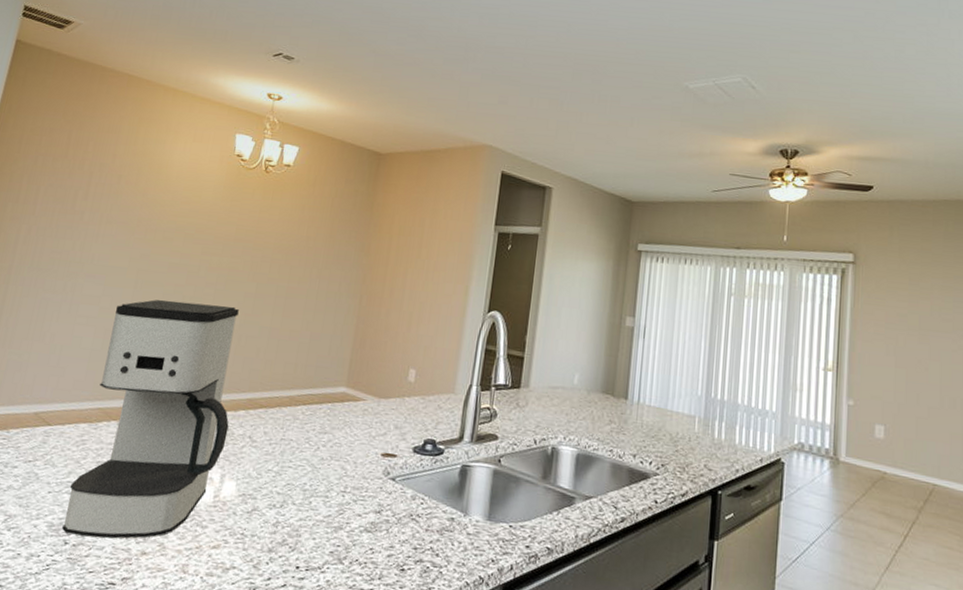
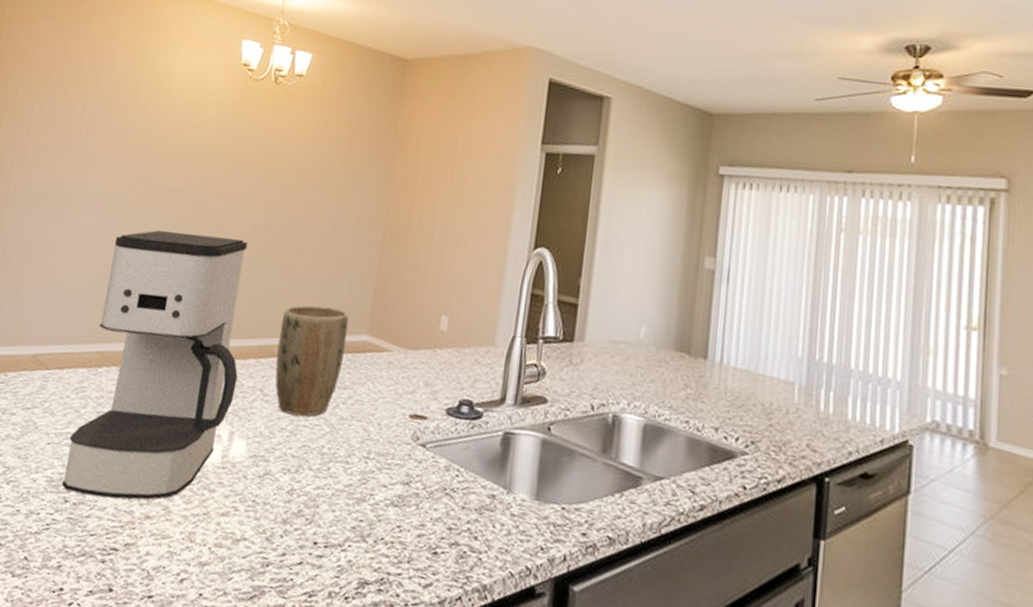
plant pot: none [262,362,329,459] -> present [275,305,349,417]

